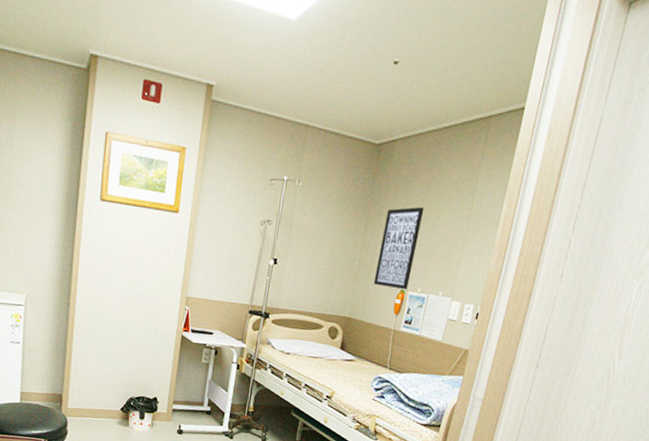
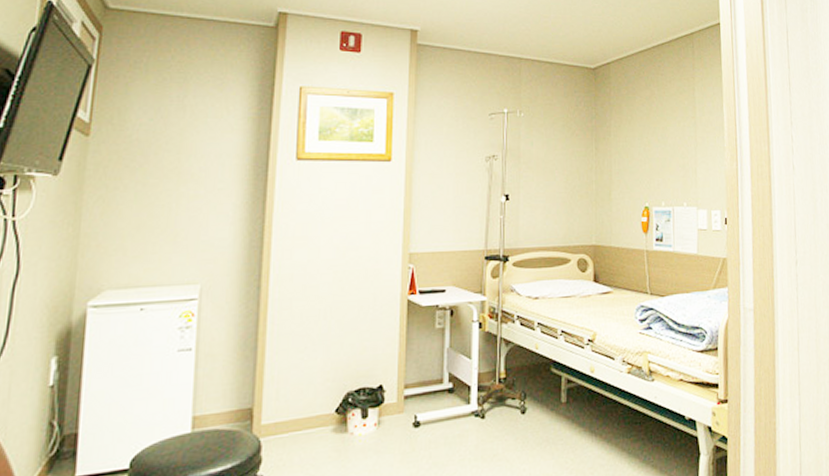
wall art: present [373,207,425,290] -> none [615,122,652,207]

